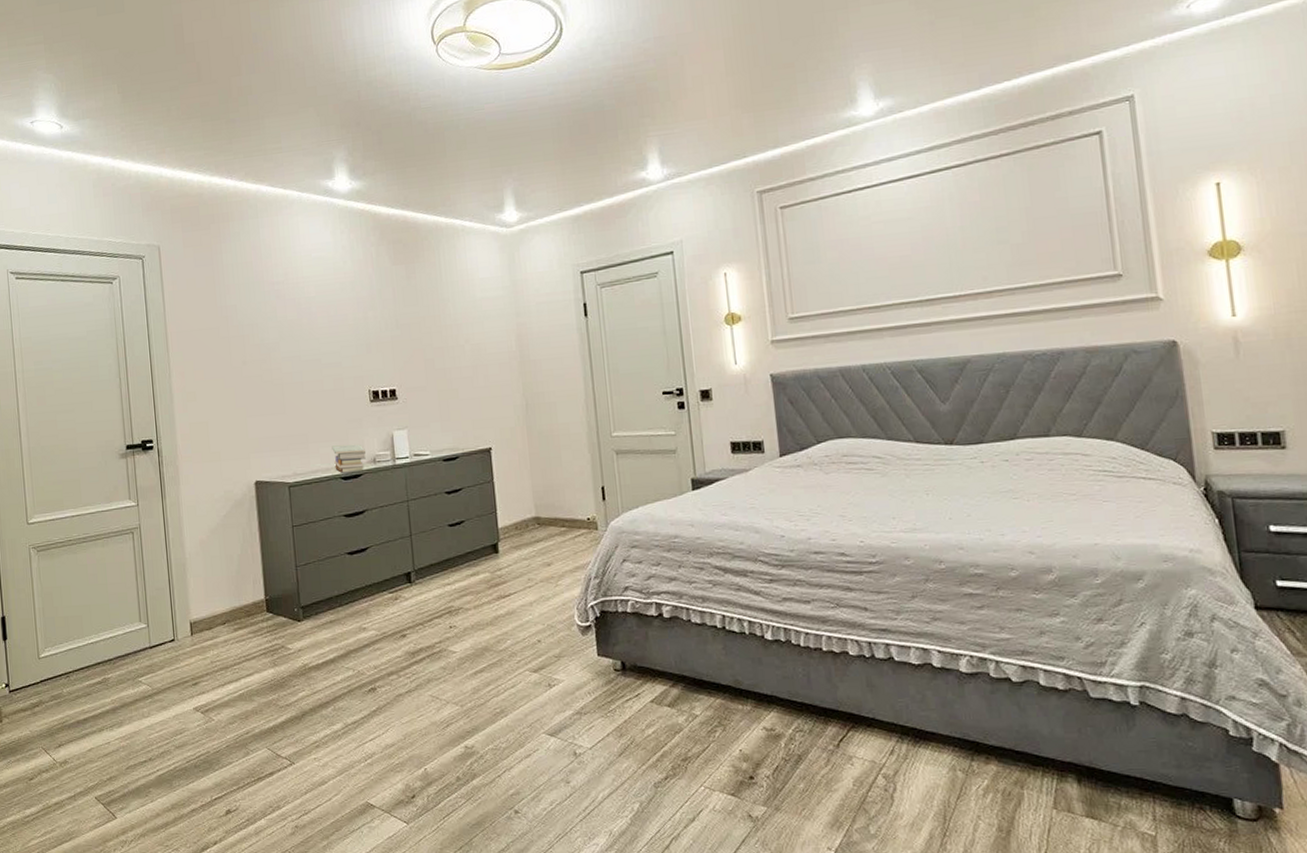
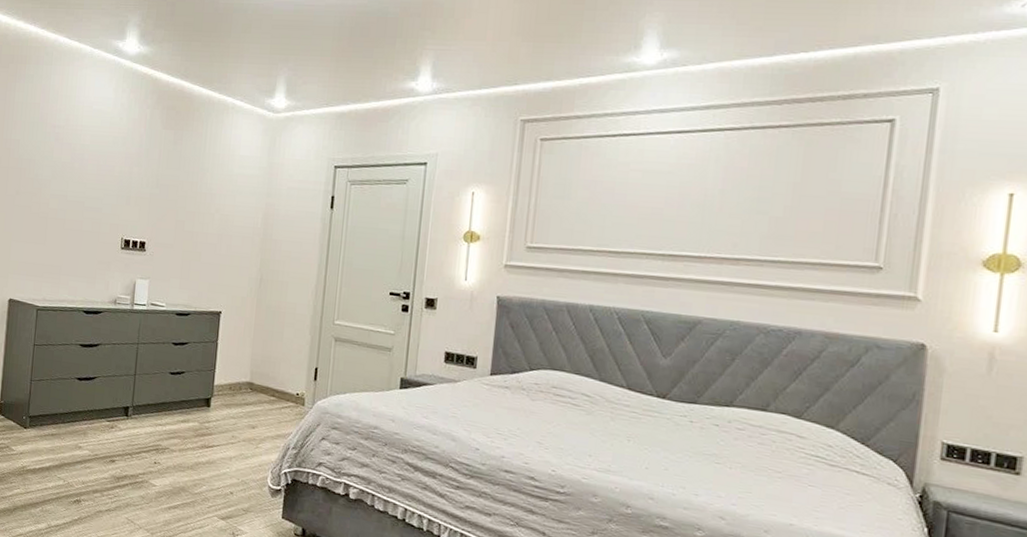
books: present [332,444,366,473] -> none [79,281,109,309]

